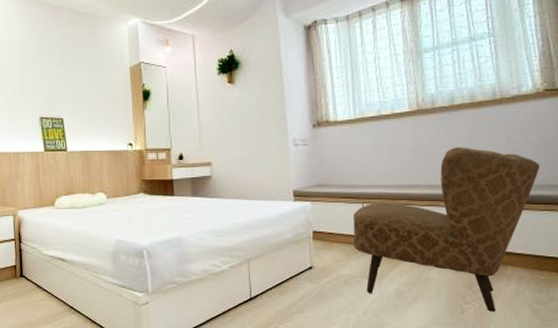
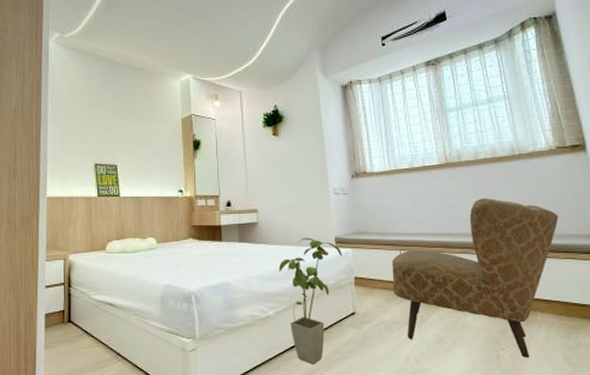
house plant: none [234,191,300,318] -> present [279,238,342,364]

